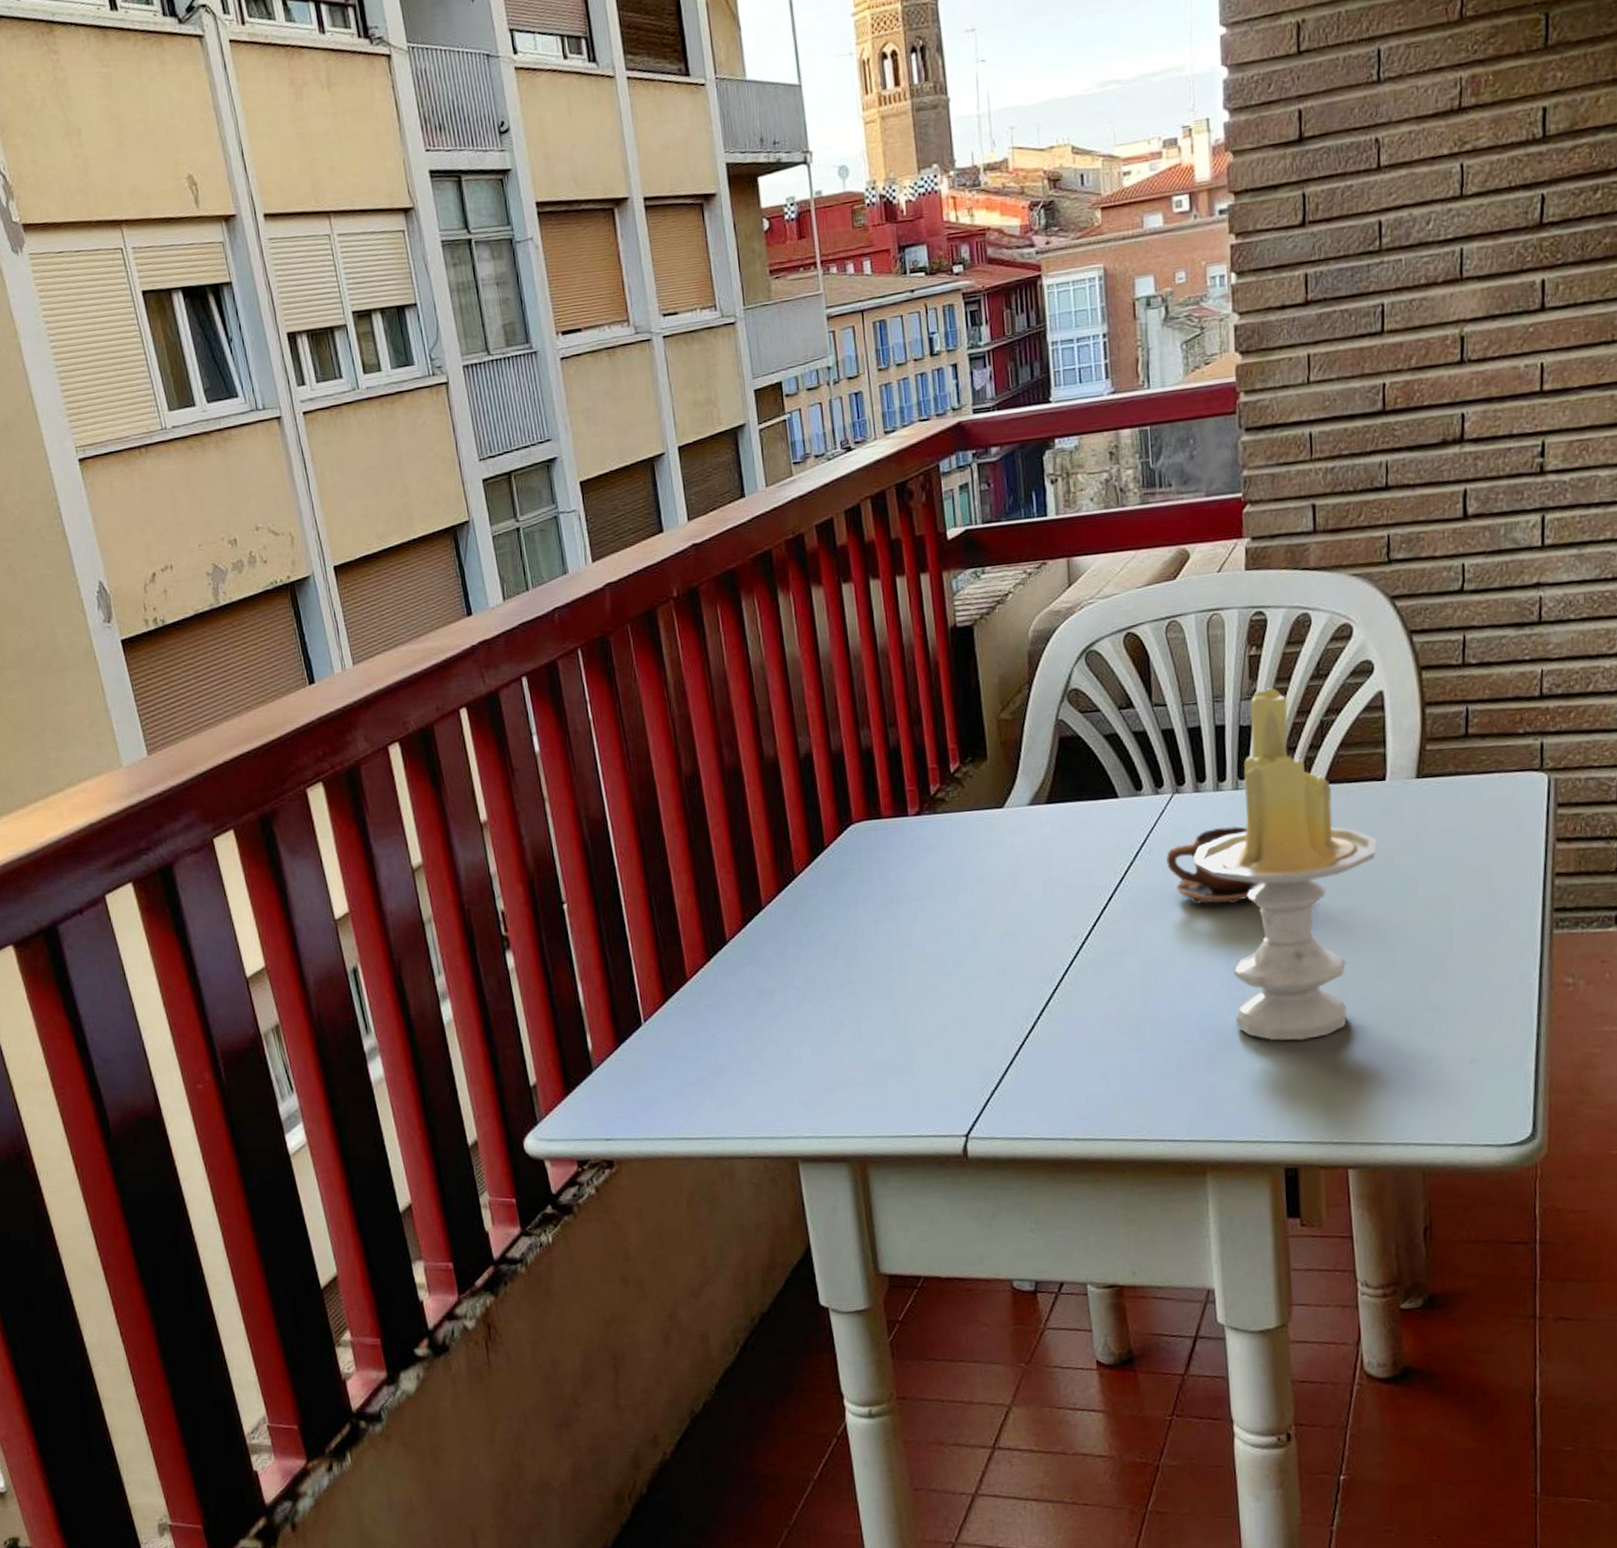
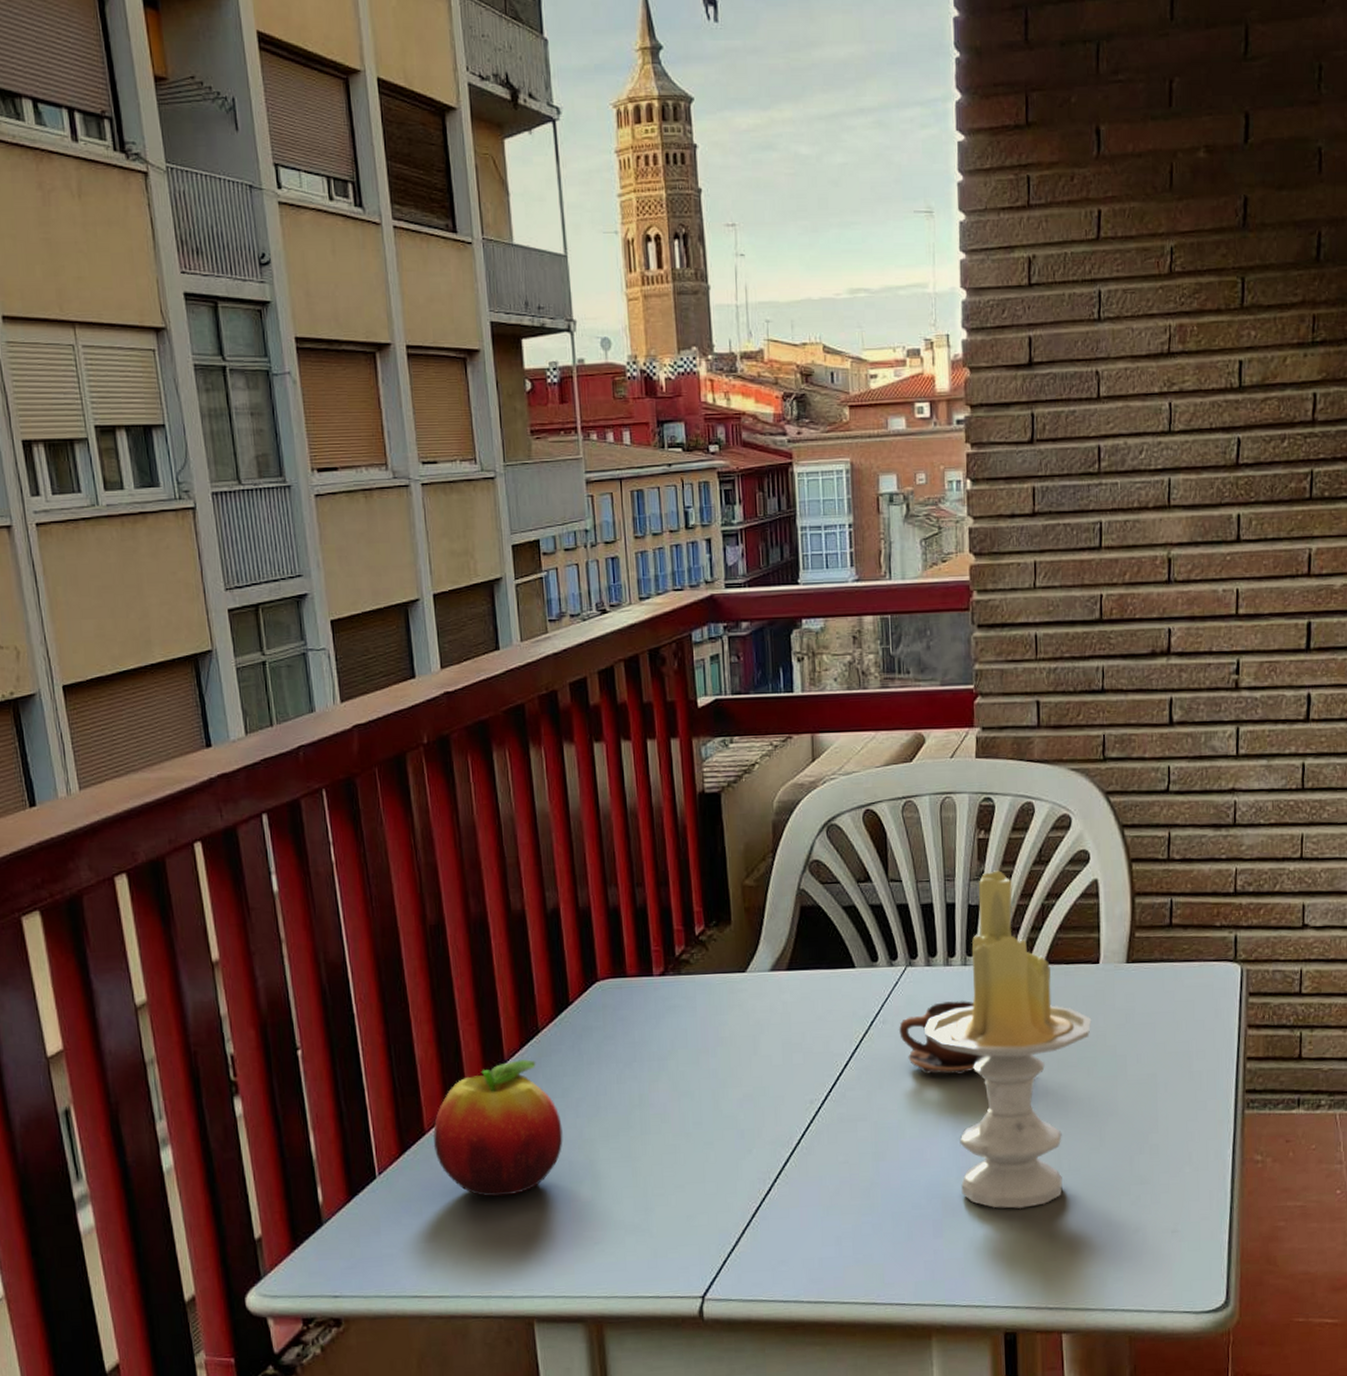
fruit: none [695,905,822,1041] -> present [433,1059,563,1197]

